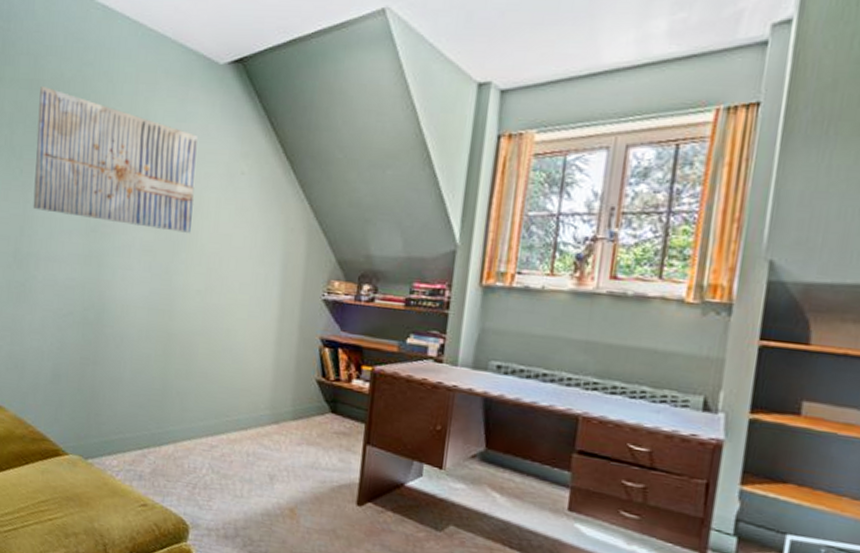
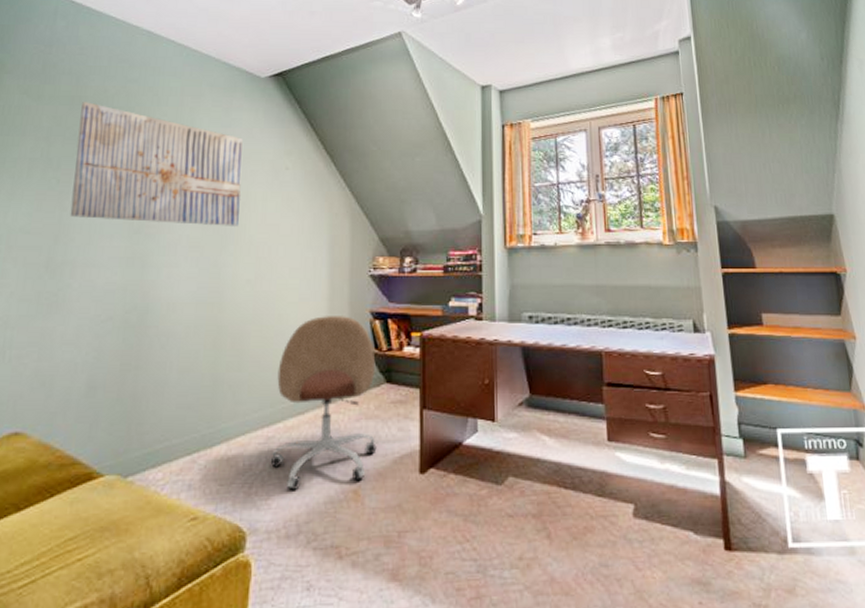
office chair: none [213,336,322,501] -> present [270,316,377,490]

